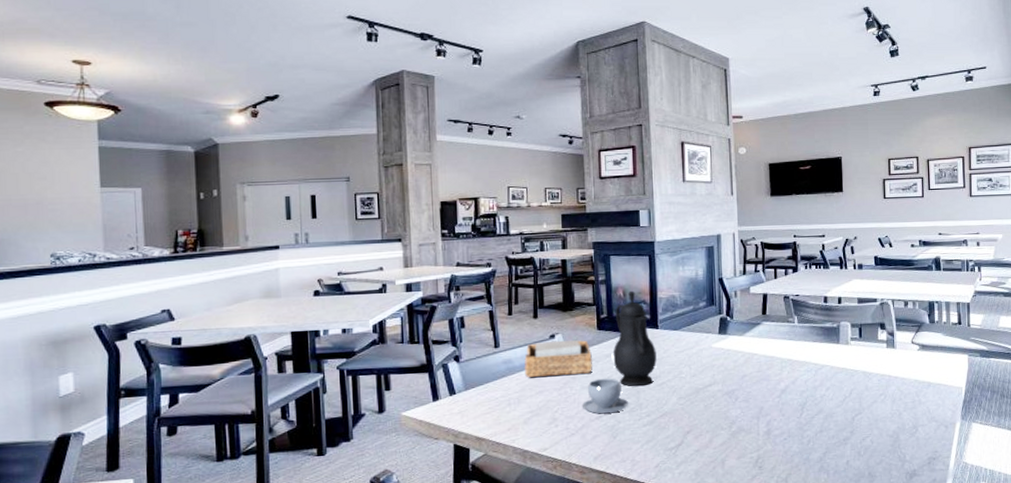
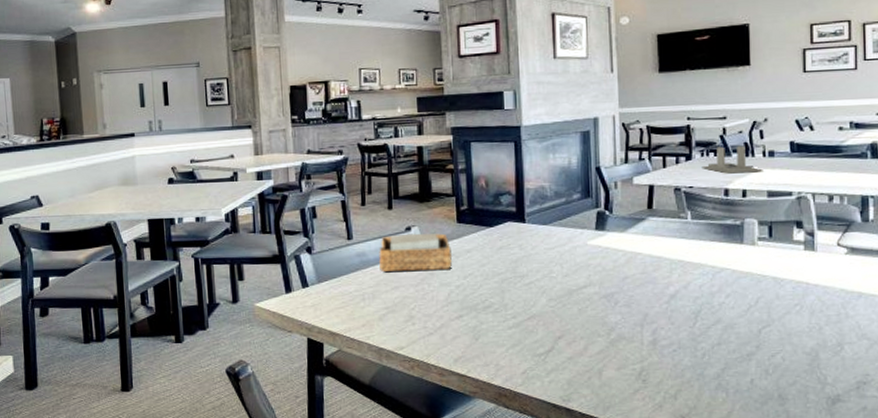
teacup: present [581,378,629,414] -> none [440,275,493,314]
coffeepot: present [613,290,657,386] -> none [474,180,524,285]
napkin holder: none [806,259,854,284] -> present [701,145,763,174]

